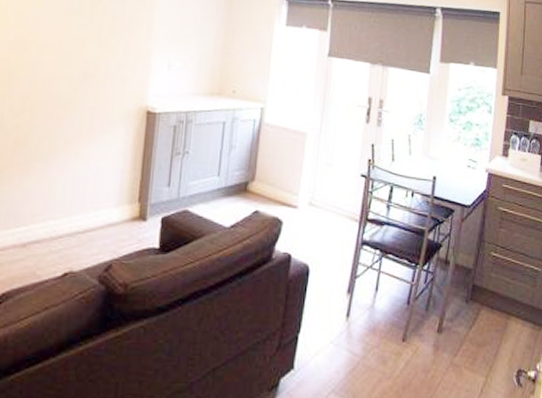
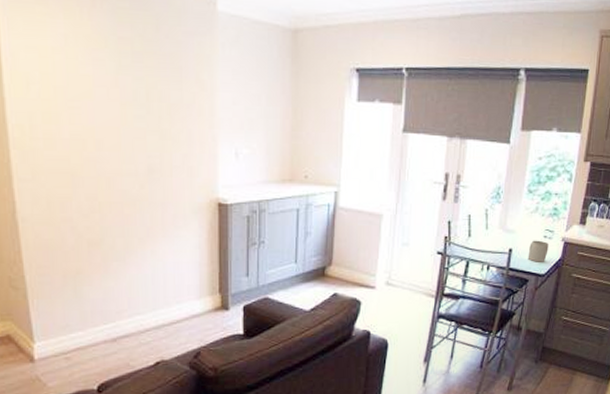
mug: none [452,169,473,193] -> present [528,240,549,262]

